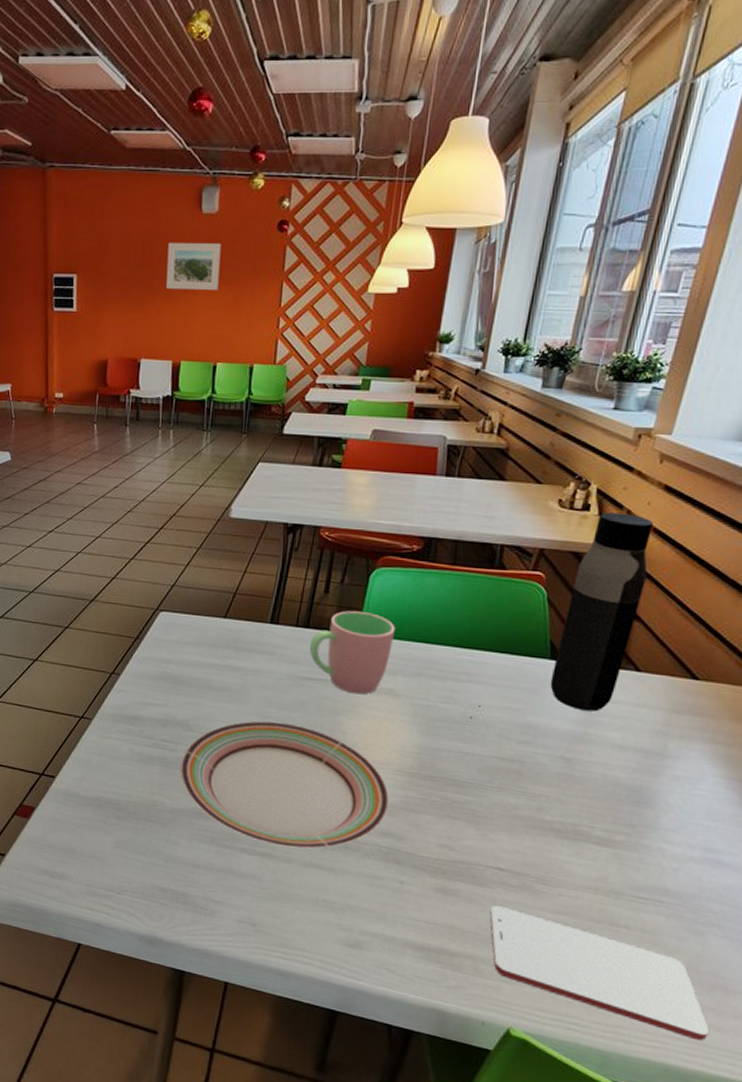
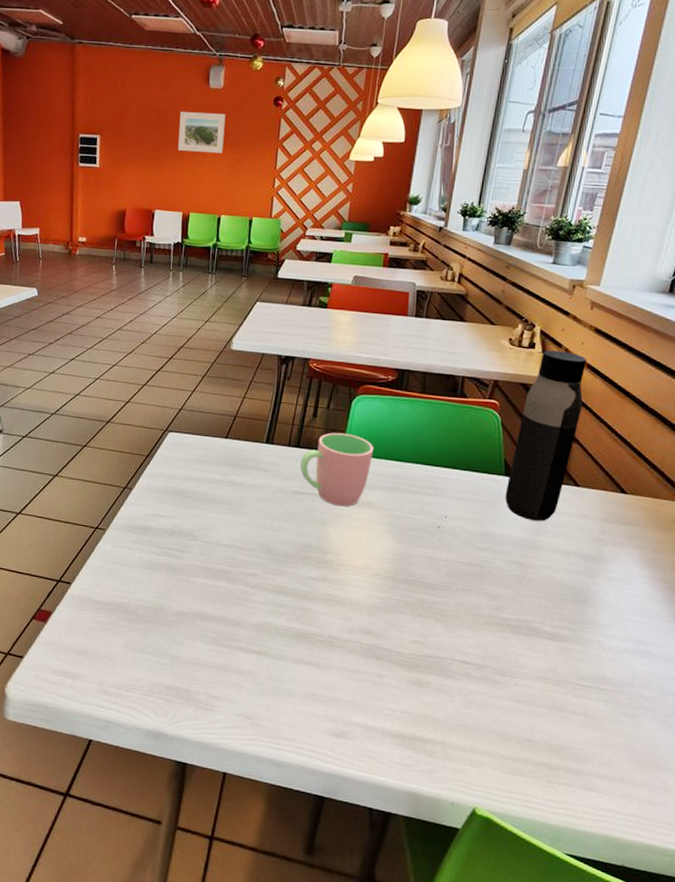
plate: present [180,721,390,849] -> none [185,530,370,647]
smartphone: present [489,905,709,1041] -> none [456,695,644,814]

